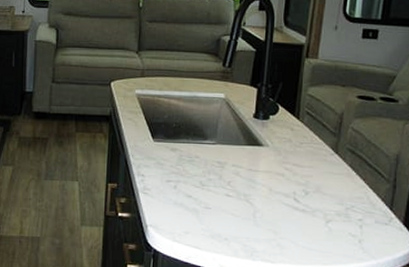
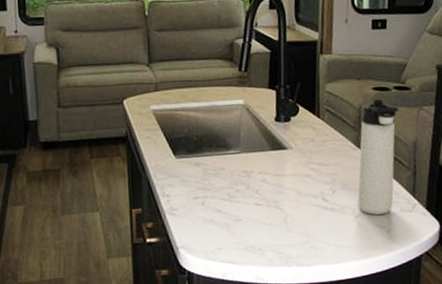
thermos bottle: none [331,108,384,223] -> present [357,99,399,215]

